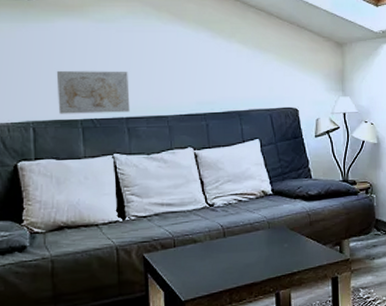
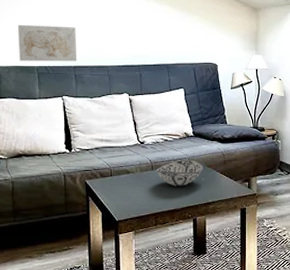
decorative bowl: none [228,222,286,256] -> present [155,159,203,187]

